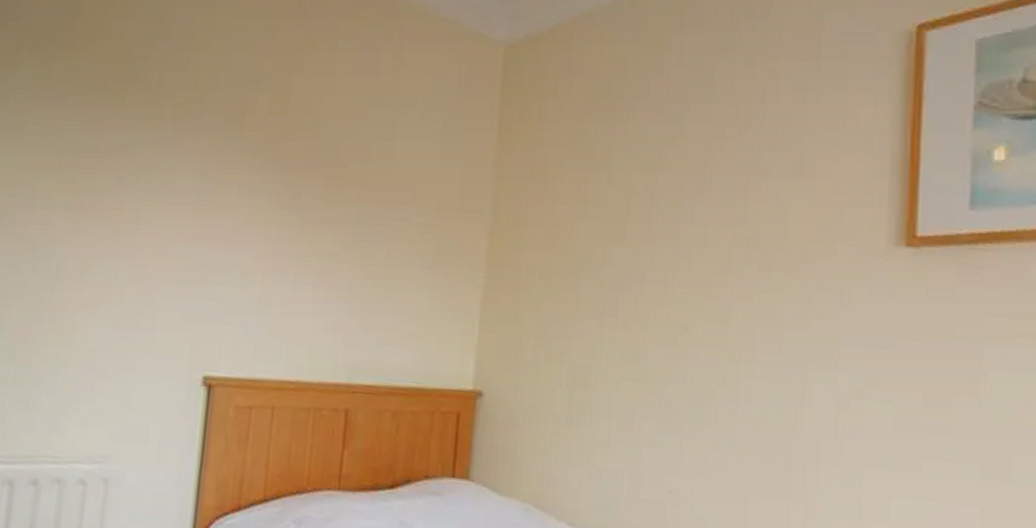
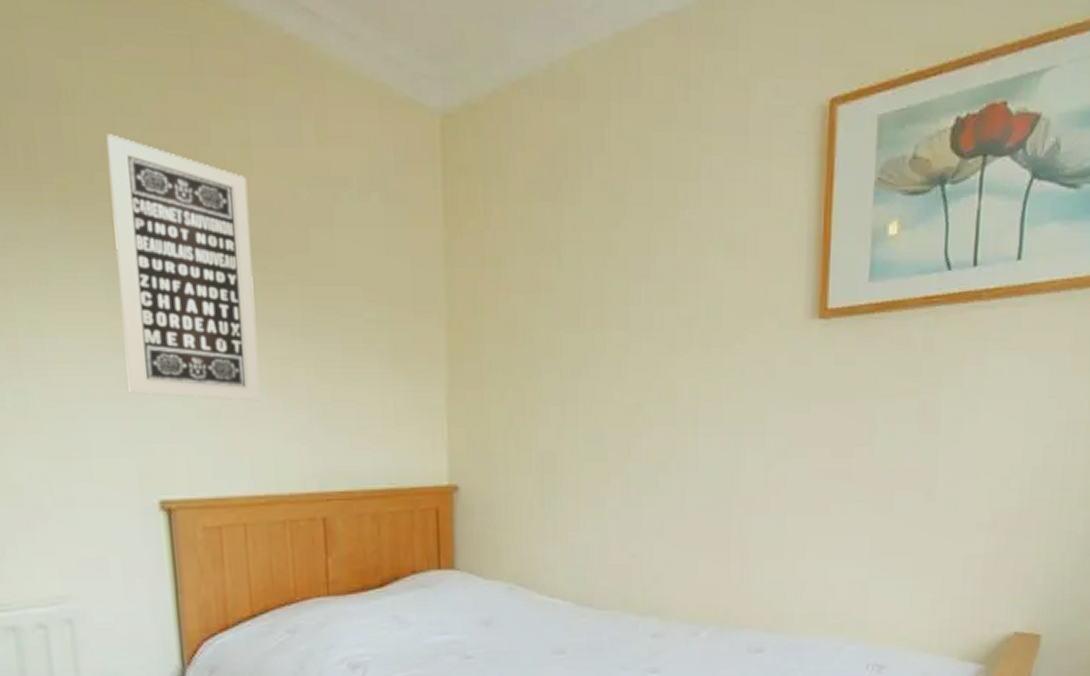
wall art: none [197,64,327,292] -> present [107,134,260,402]

